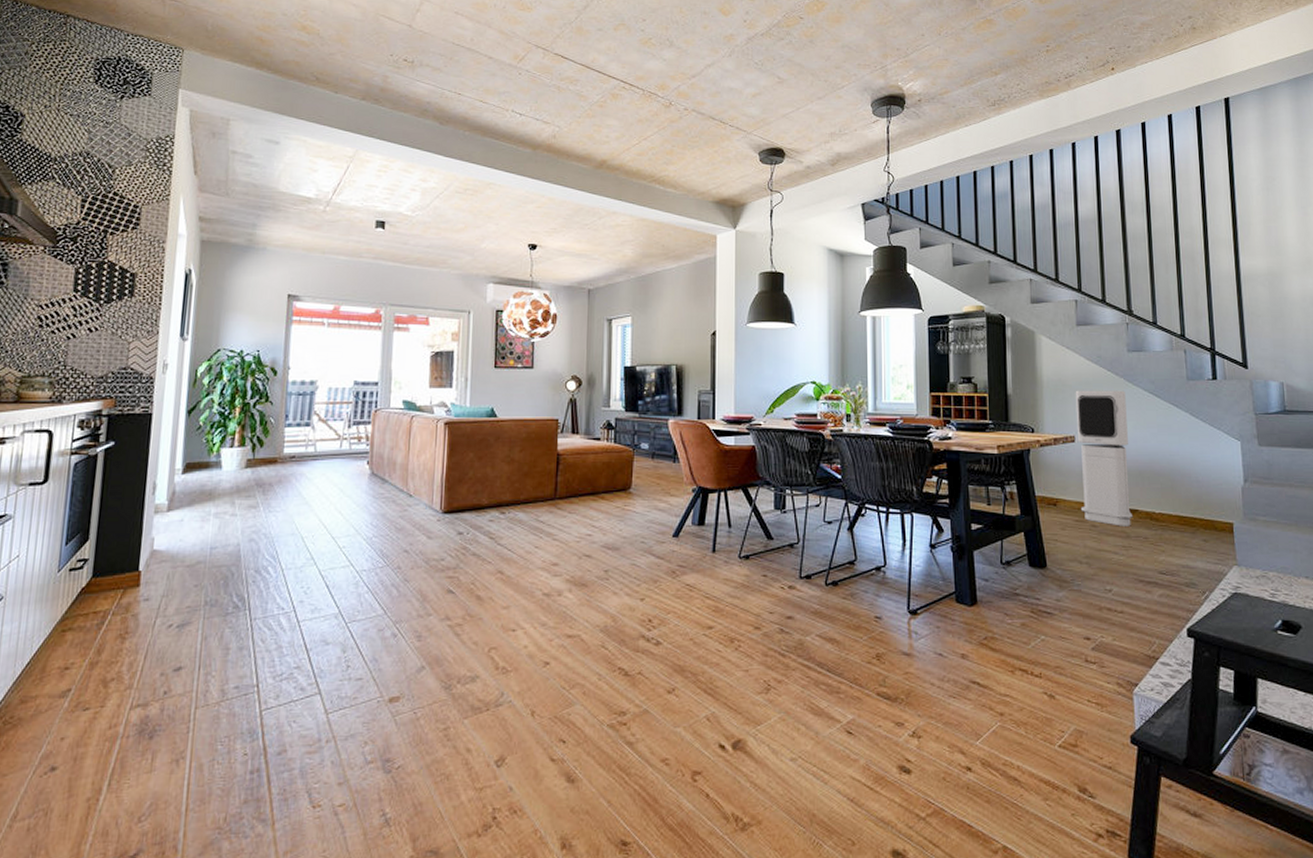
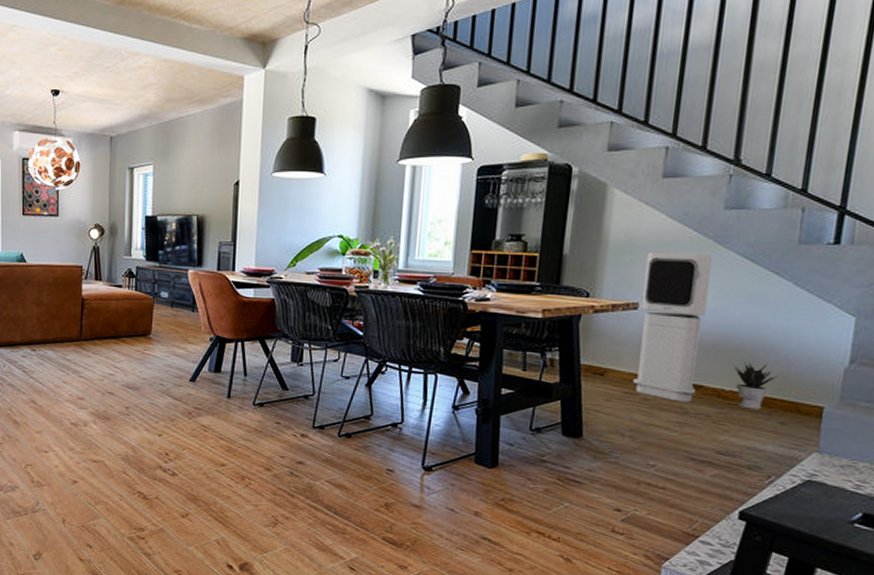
potted plant: none [1158,486,1194,529] -> present [733,362,778,410]

